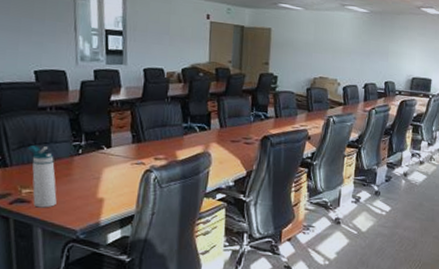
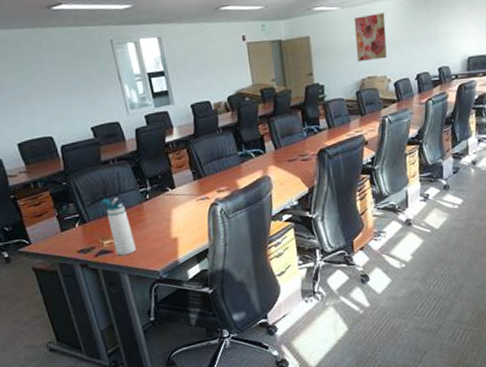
wall art: none [312,20,344,64] -> present [353,13,387,61]

